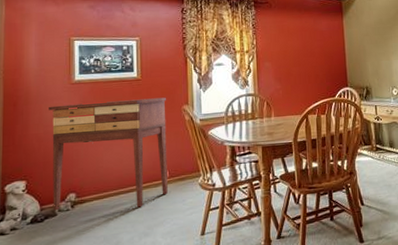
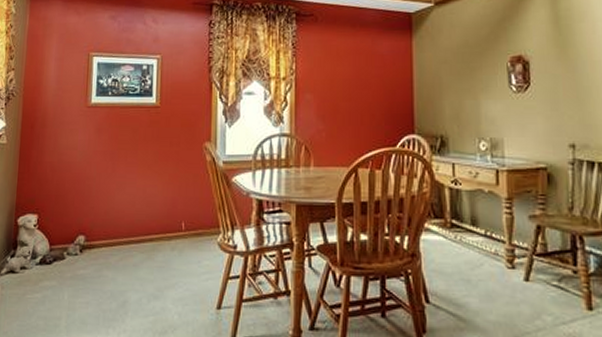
console table: present [49,97,168,211] -> none [61,130,186,263]

